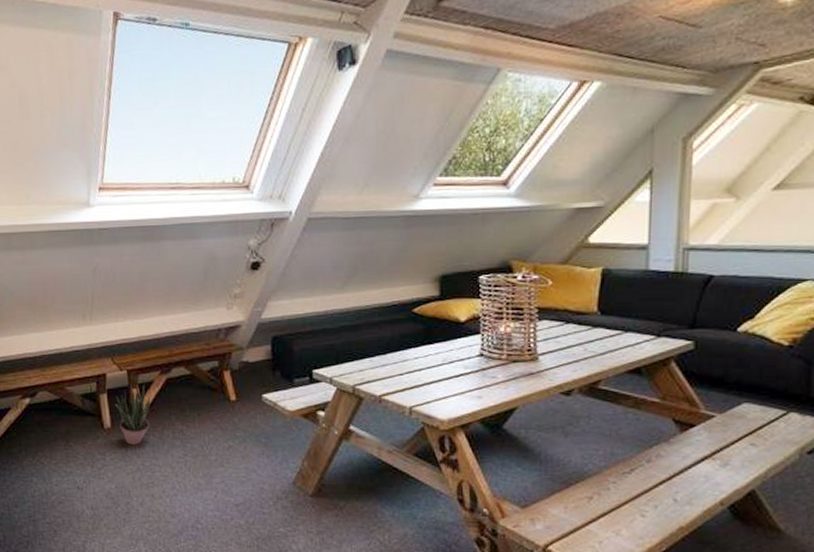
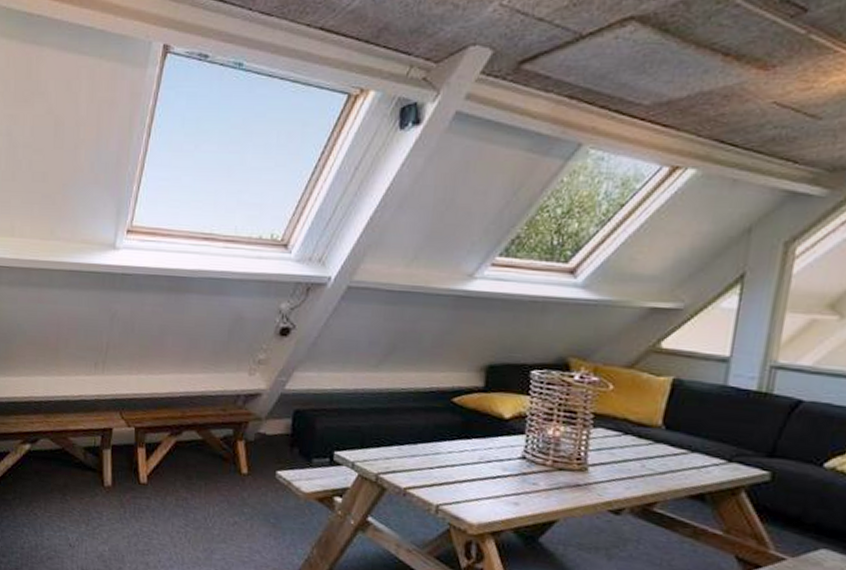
potted plant: present [115,384,151,445] -> none [119,442,157,508]

